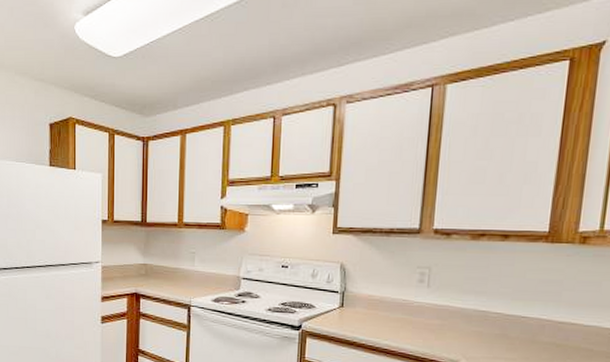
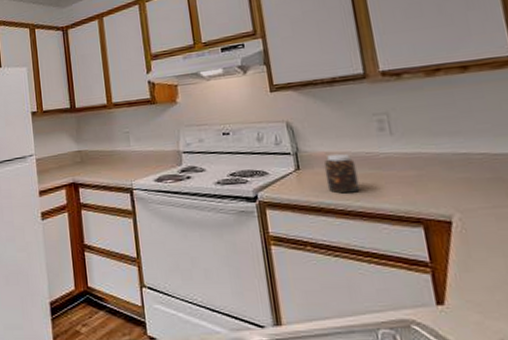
jar: none [363,297,392,333] -> present [323,153,360,194]

